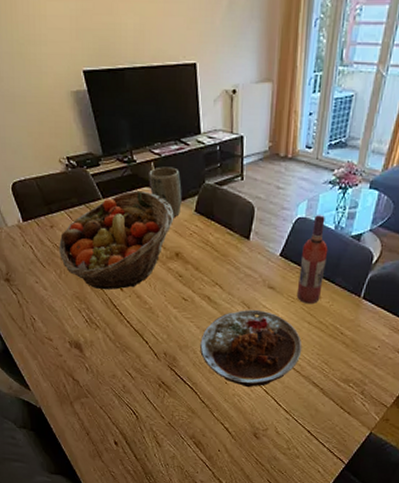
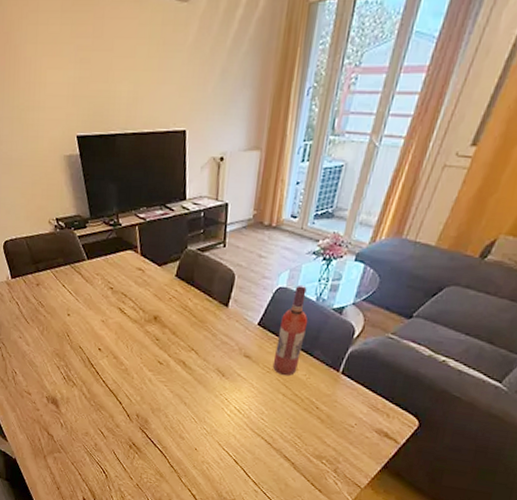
fruit basket: present [59,190,174,290] -> none [43,253,155,349]
plant pot: present [149,166,182,217] -> none [132,231,164,281]
plate: present [200,309,302,388] -> none [172,377,276,456]

